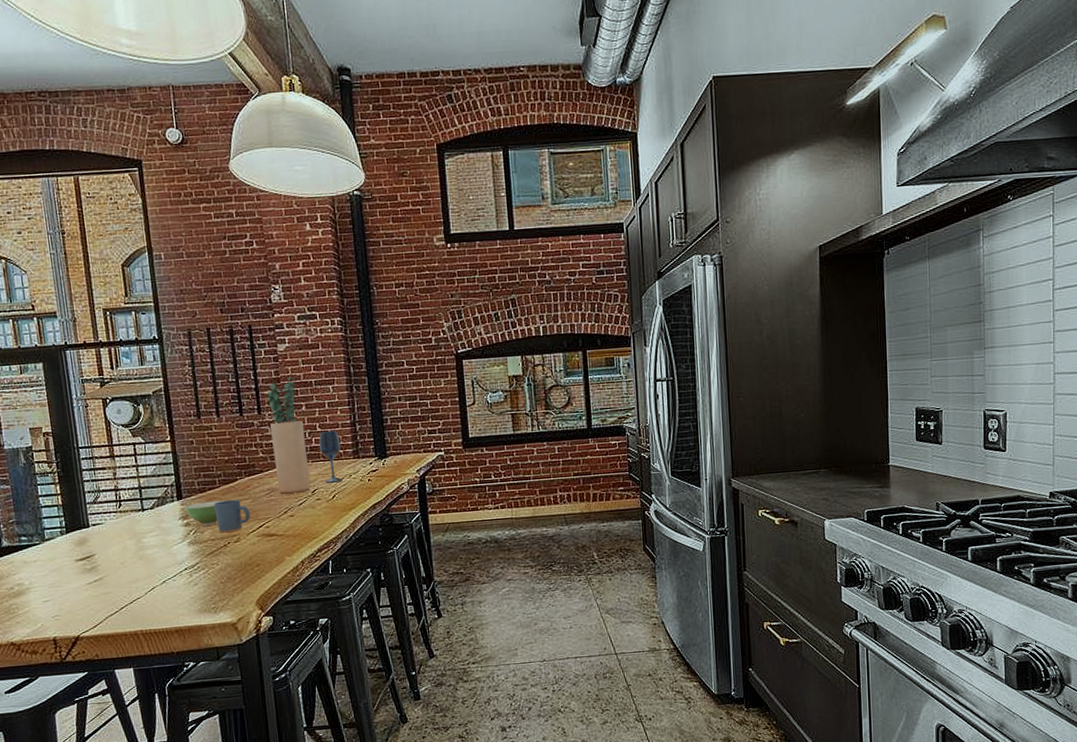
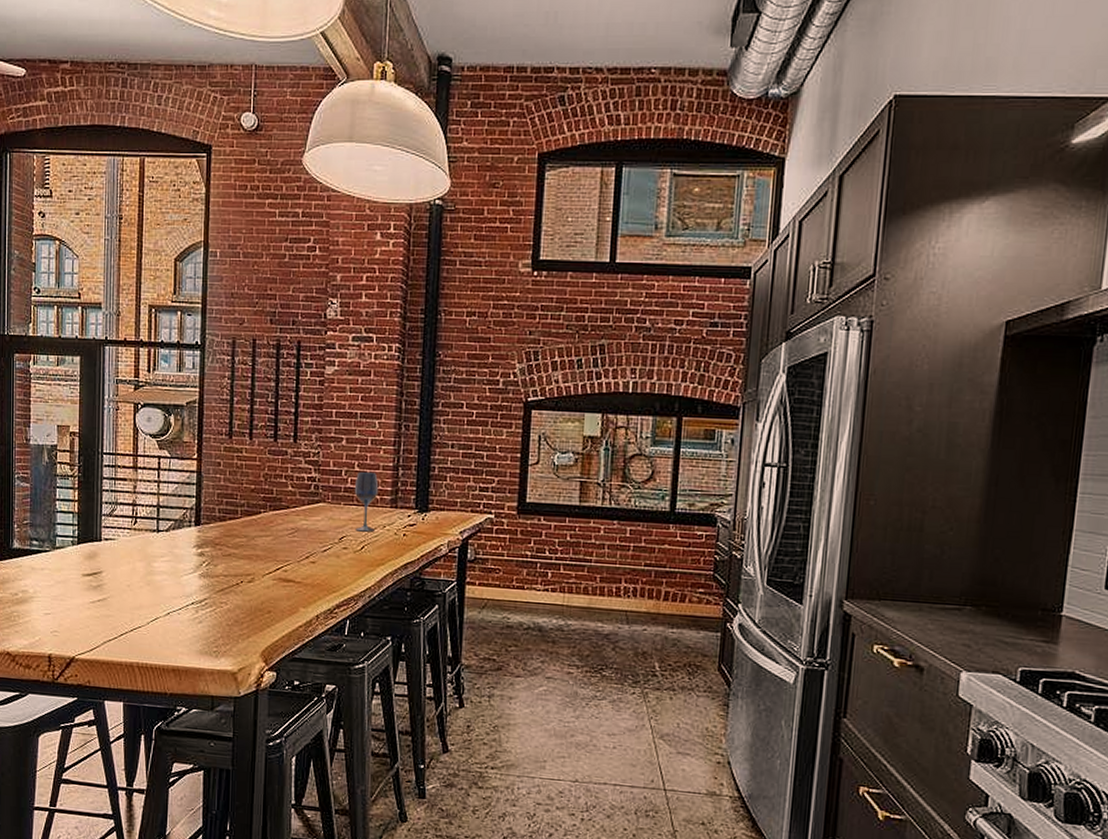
bowl: present [184,500,224,526] -> none [201,531,243,560]
mug: present [214,499,251,533] -> none [232,533,270,571]
vase: present [268,371,311,494] -> none [303,398,342,538]

